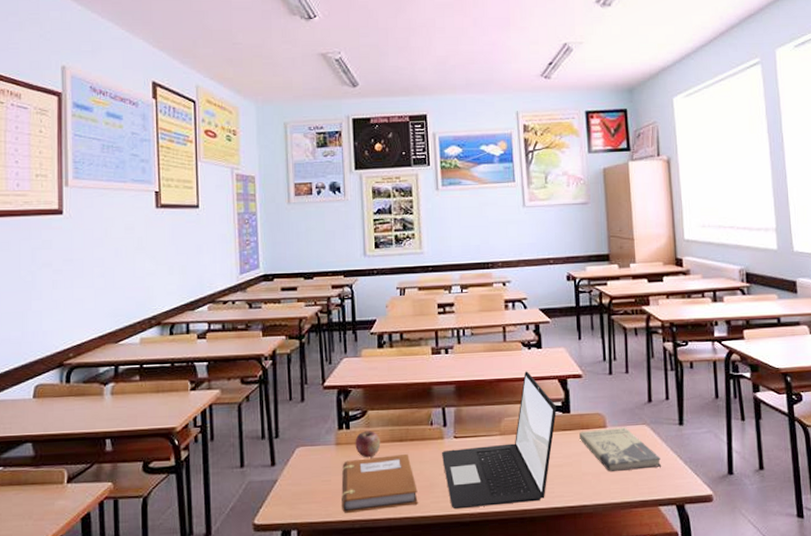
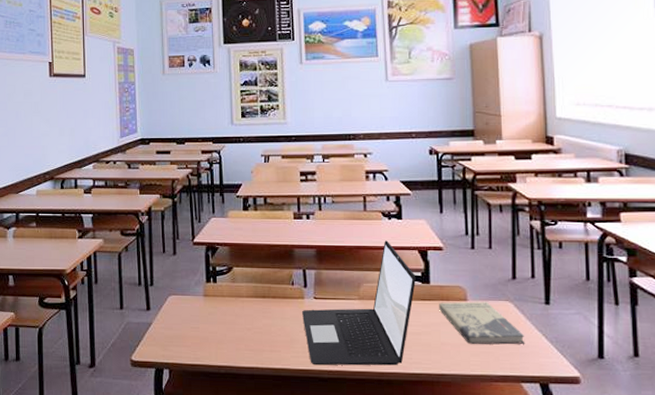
notebook: present [341,453,418,513] -> none [209,309,279,359]
apple: present [355,431,381,458] -> none [221,286,245,311]

